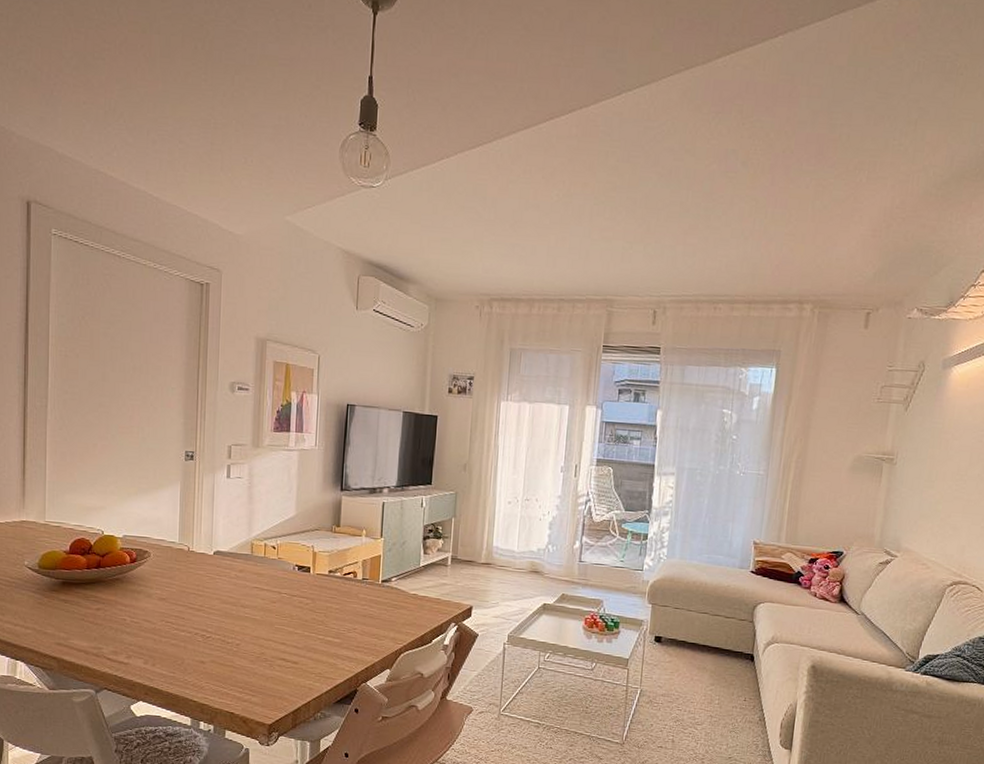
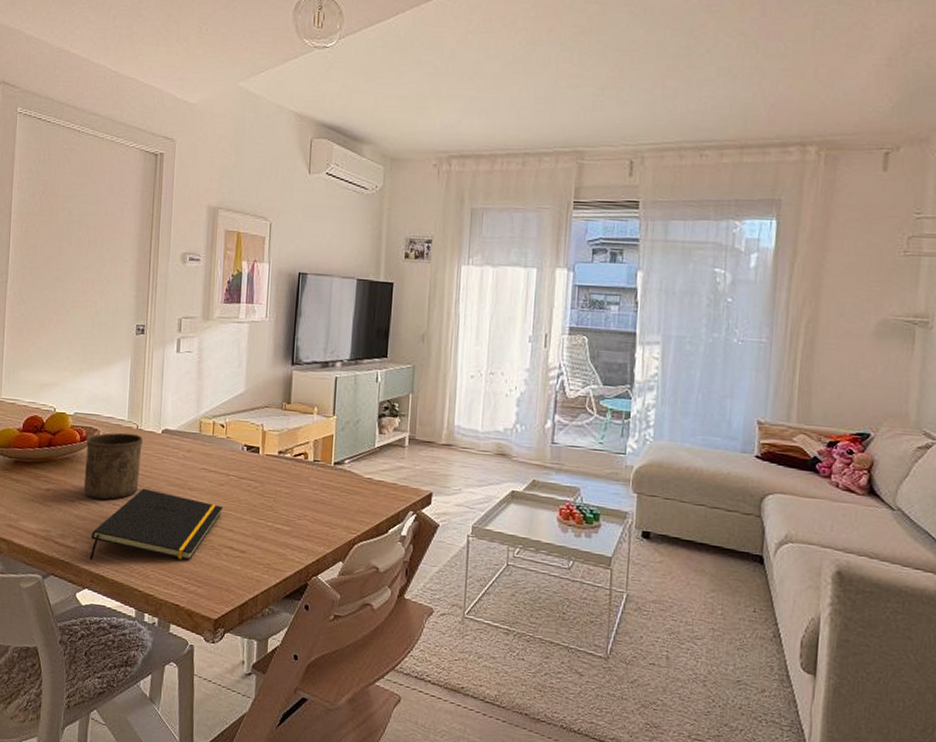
cup: none [135,554,194,618] -> present [83,432,143,500]
notepad: none [143,607,275,674] -> present [89,489,223,561]

